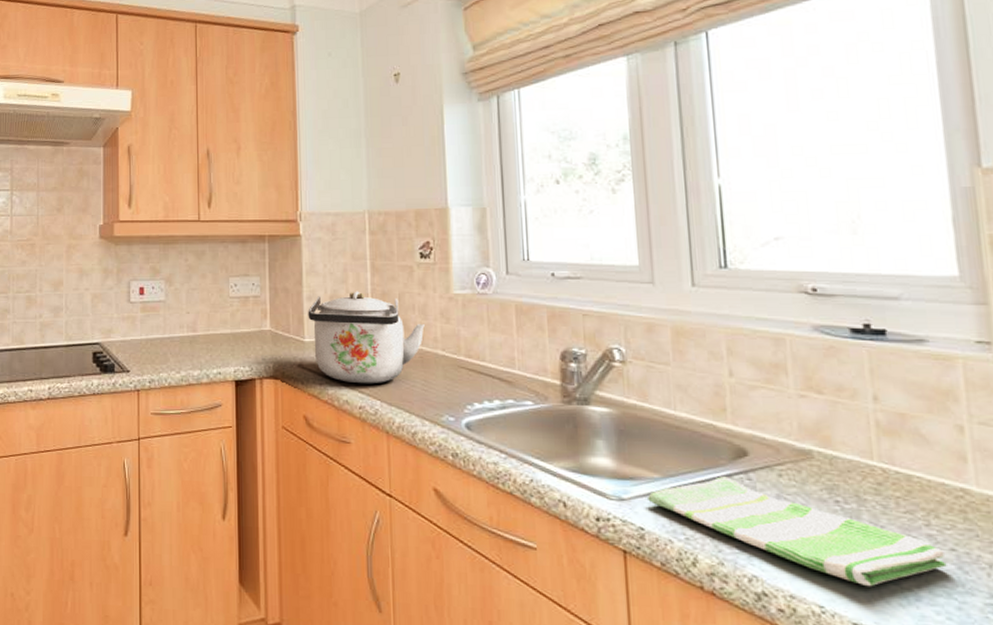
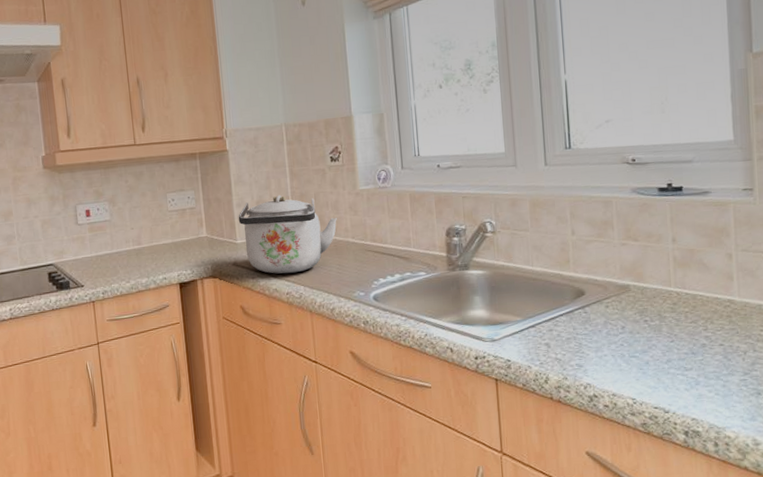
dish towel: present [648,476,947,587] -> none [513,313,717,380]

